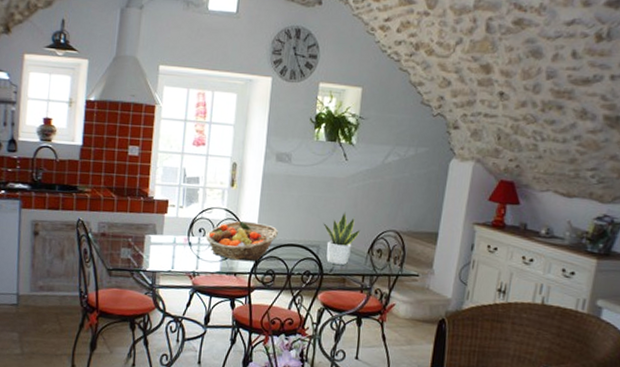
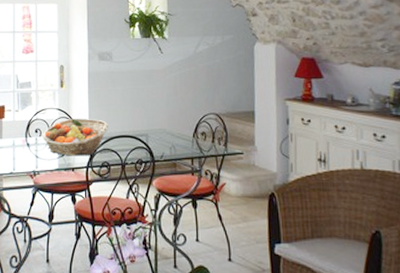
potted plant: present [323,211,361,266] -> none [148,100,184,151]

